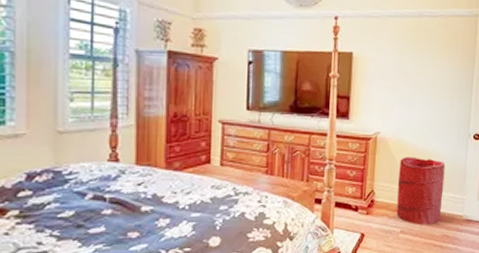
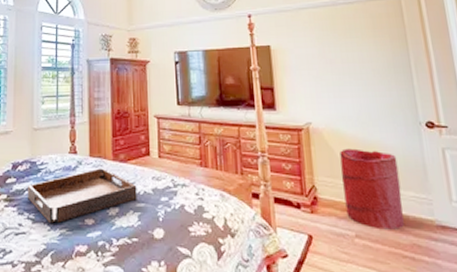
serving tray: none [48,177,193,240] -> present [27,168,137,224]

